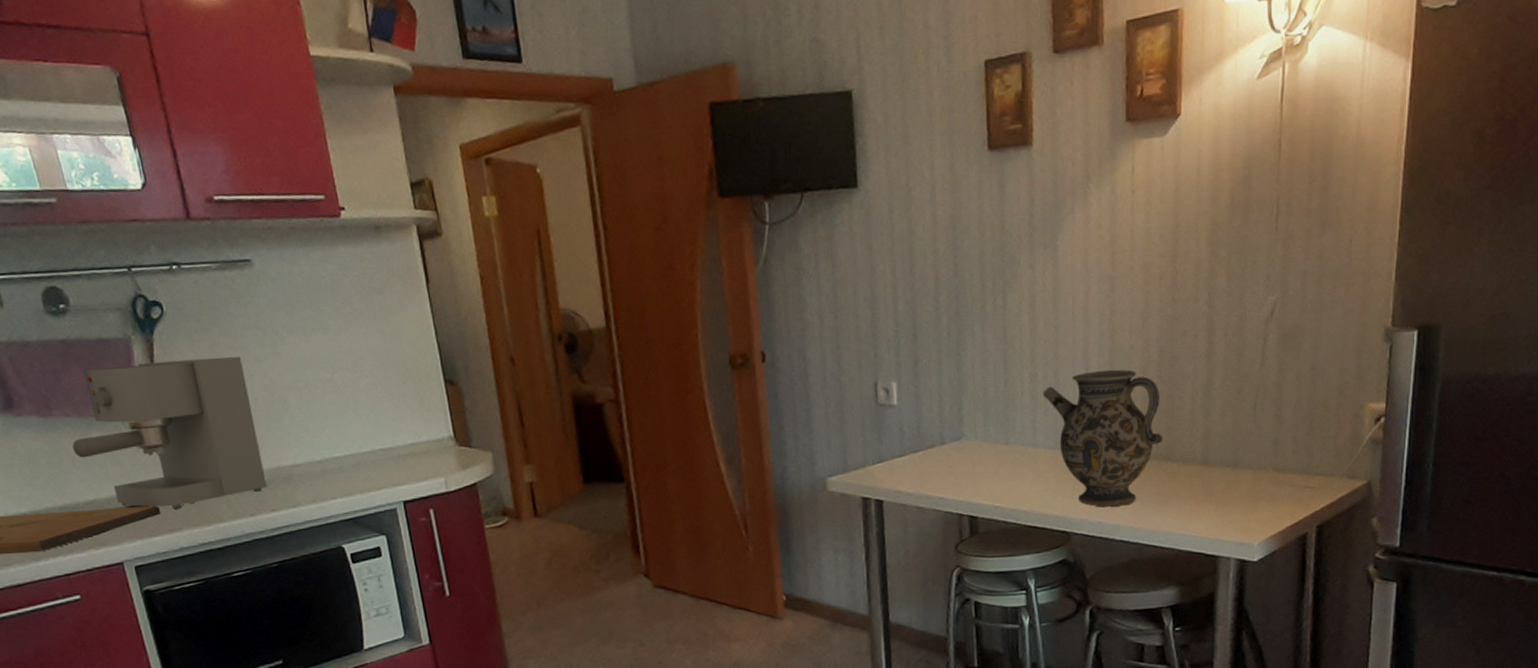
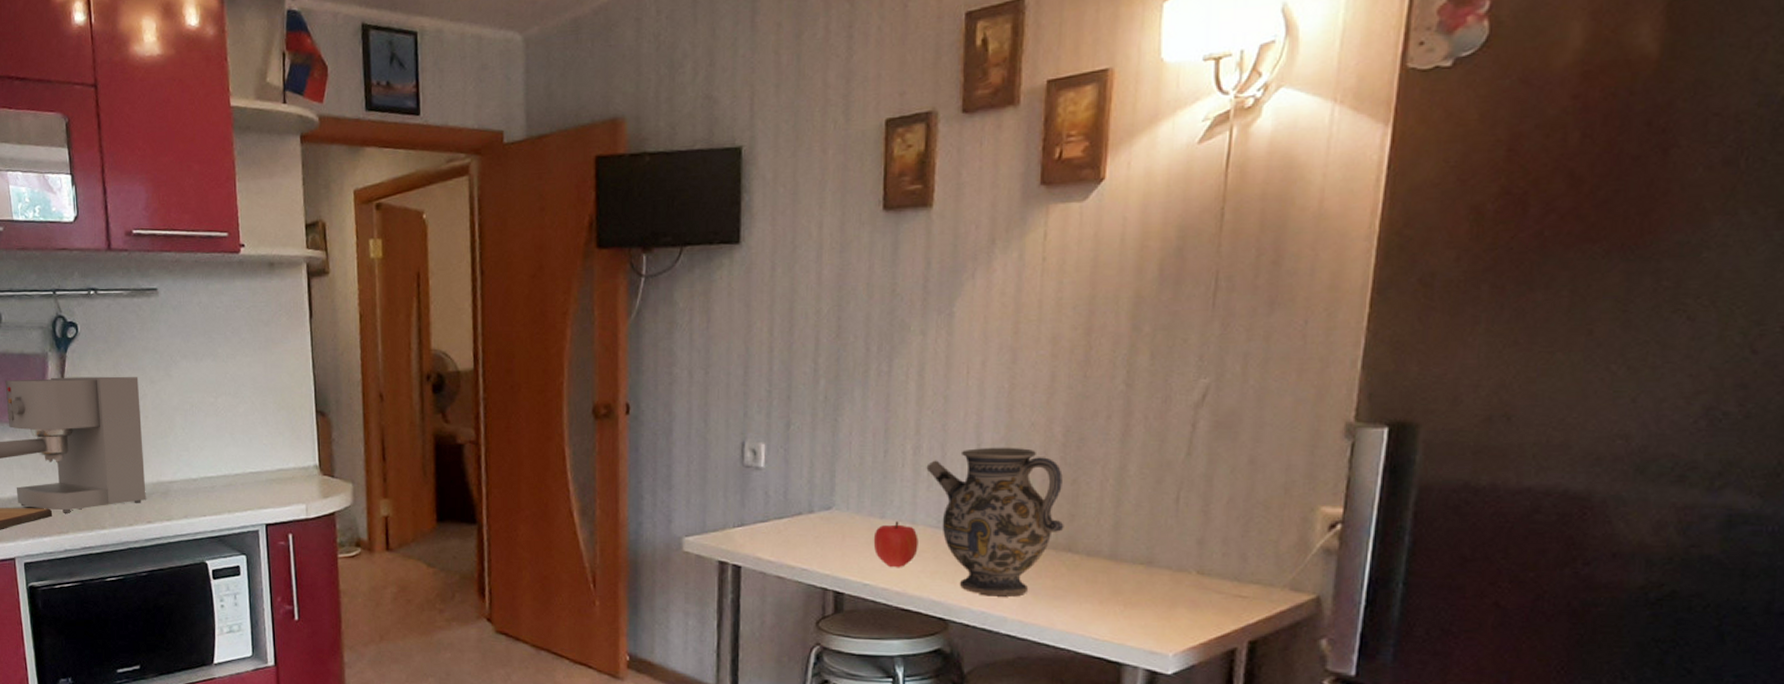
fruit: none [1000,446,1040,490] -> present [873,521,919,568]

